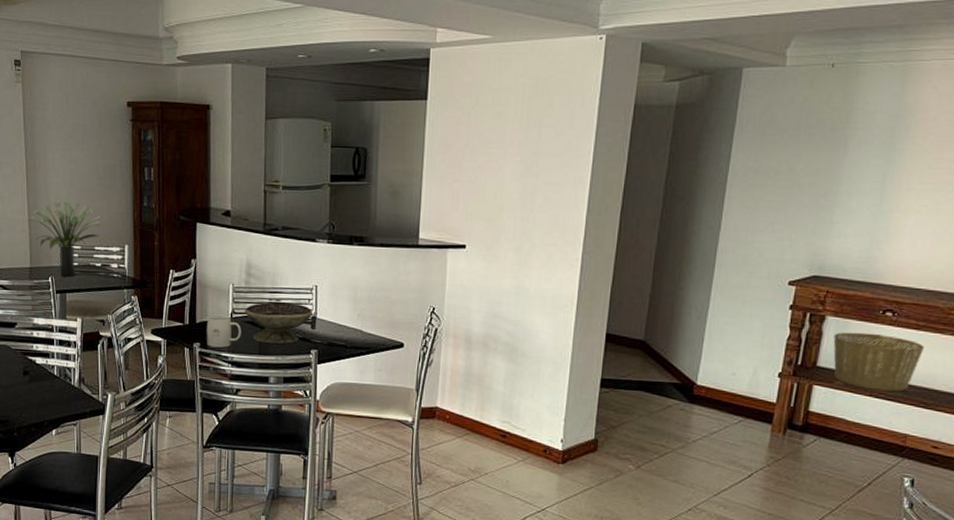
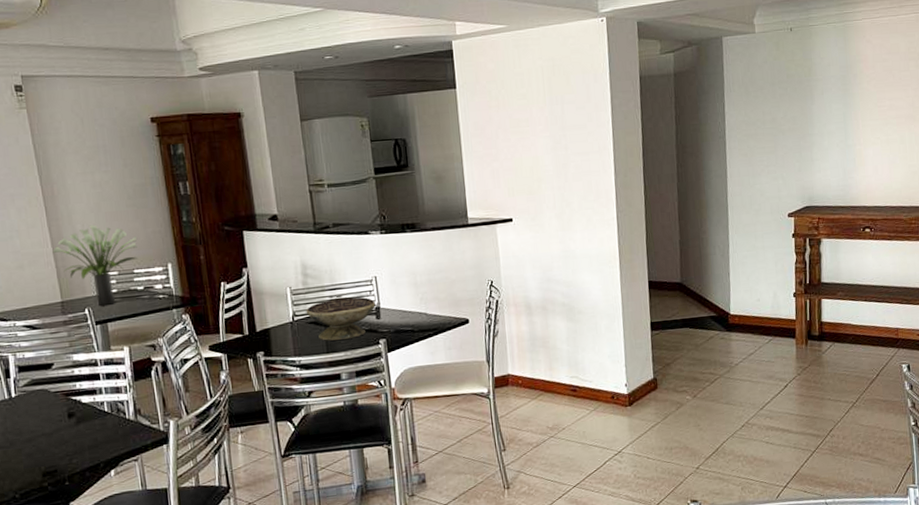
mug: present [206,315,241,348] -> none [267,320,306,354]
basket: present [833,332,924,392] -> none [830,248,898,296]

